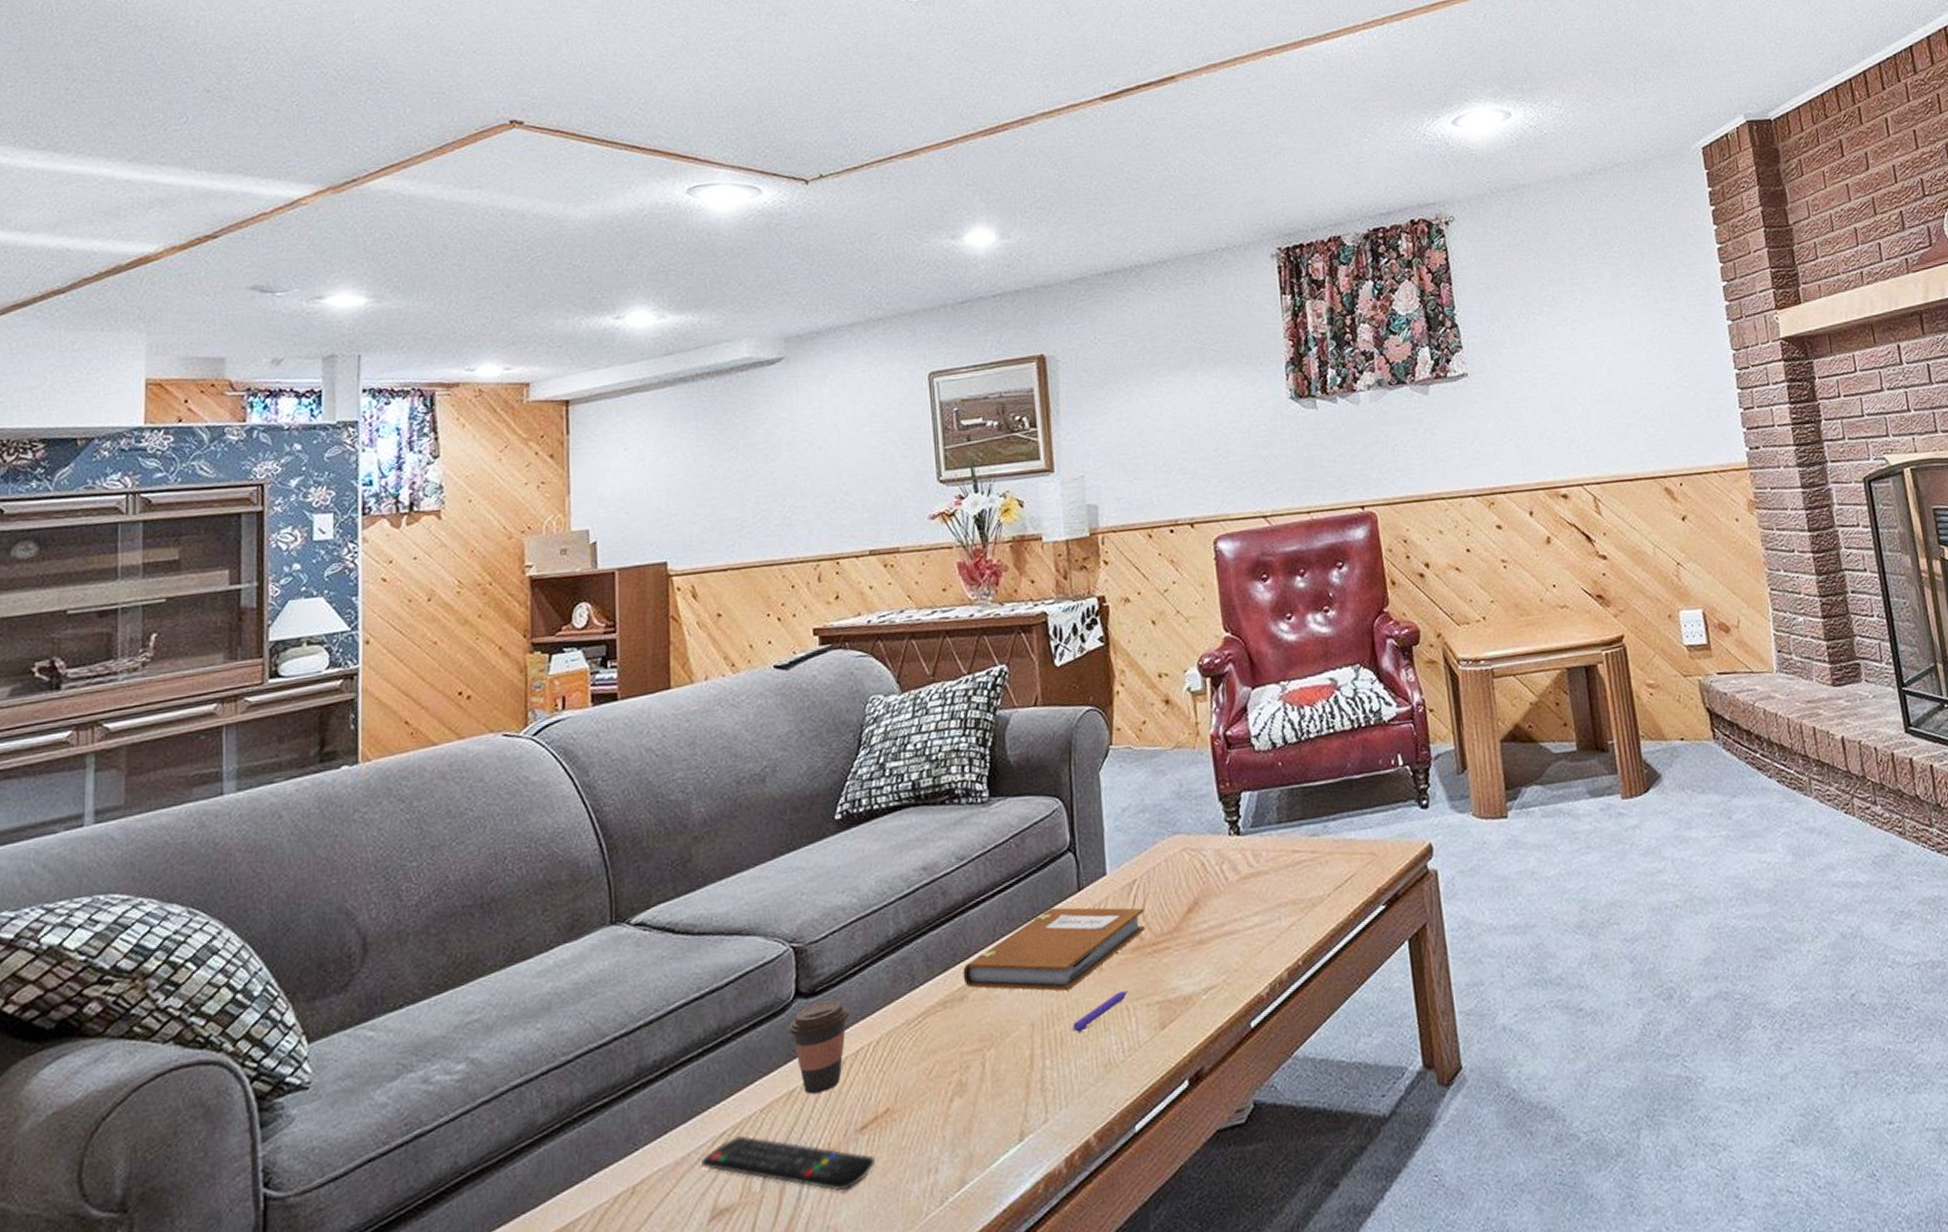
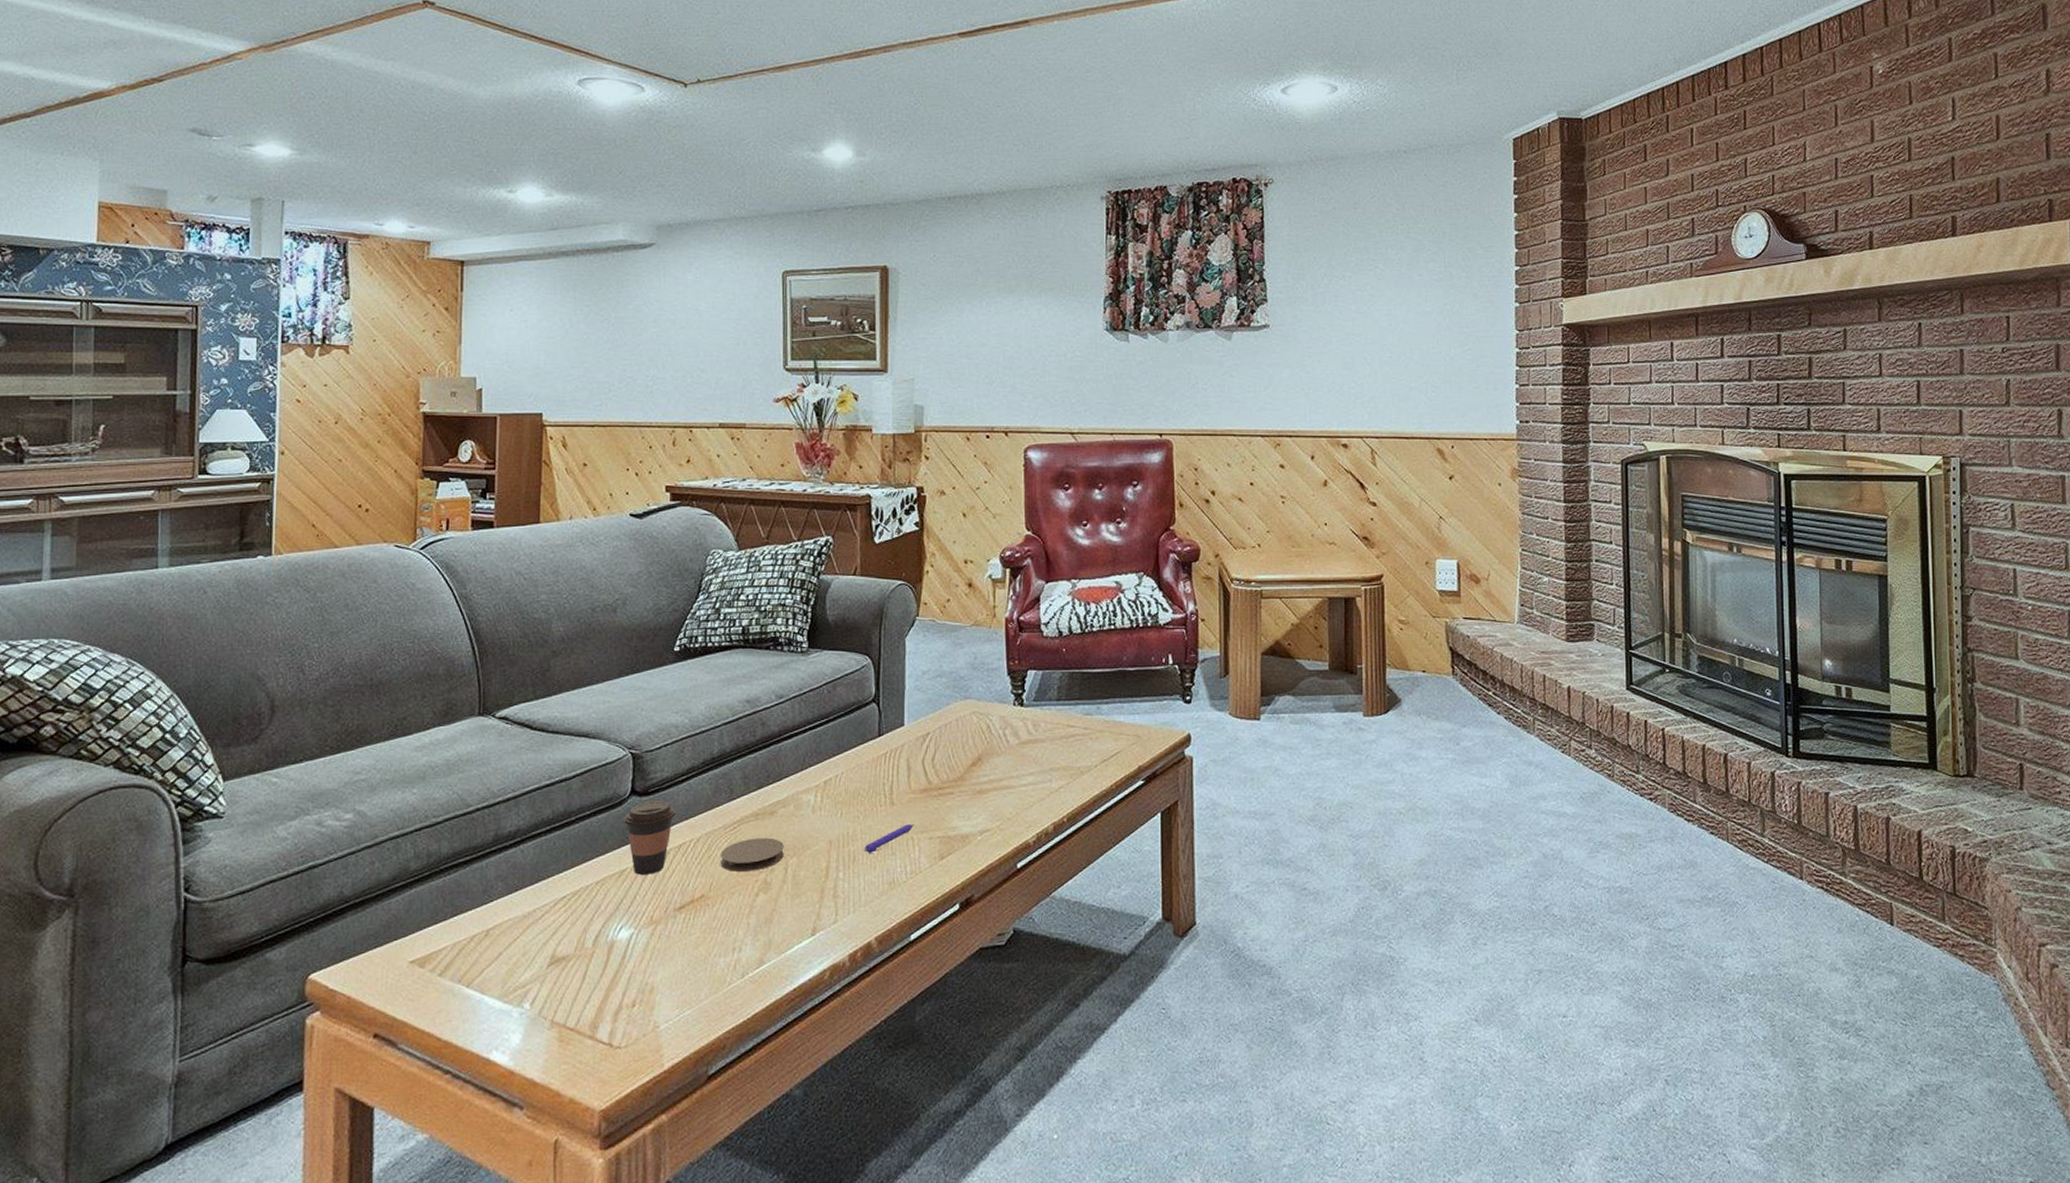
remote control: present [702,1136,875,1191] -> none [545,901,689,955]
coaster: none [904,1028,980,1076] -> present [720,837,784,872]
notebook: present [963,907,1146,991] -> none [774,747,934,817]

